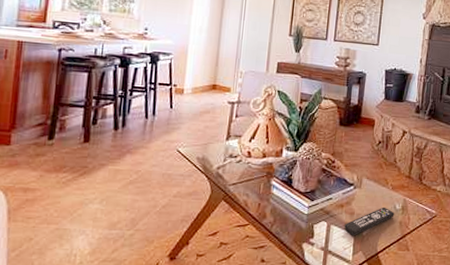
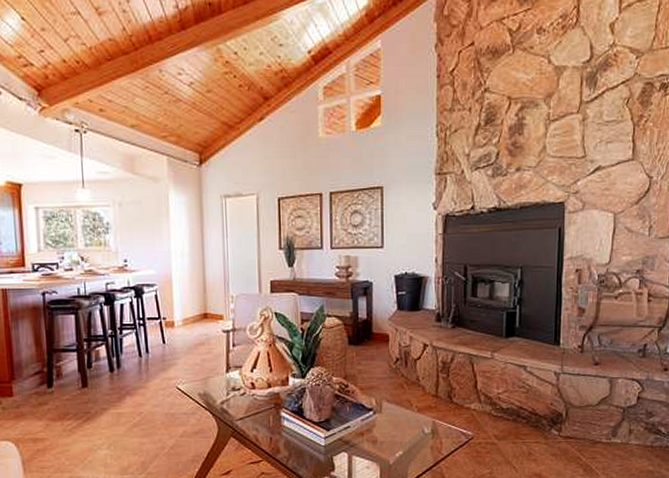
remote control: present [344,207,395,235] -> none [367,431,424,465]

